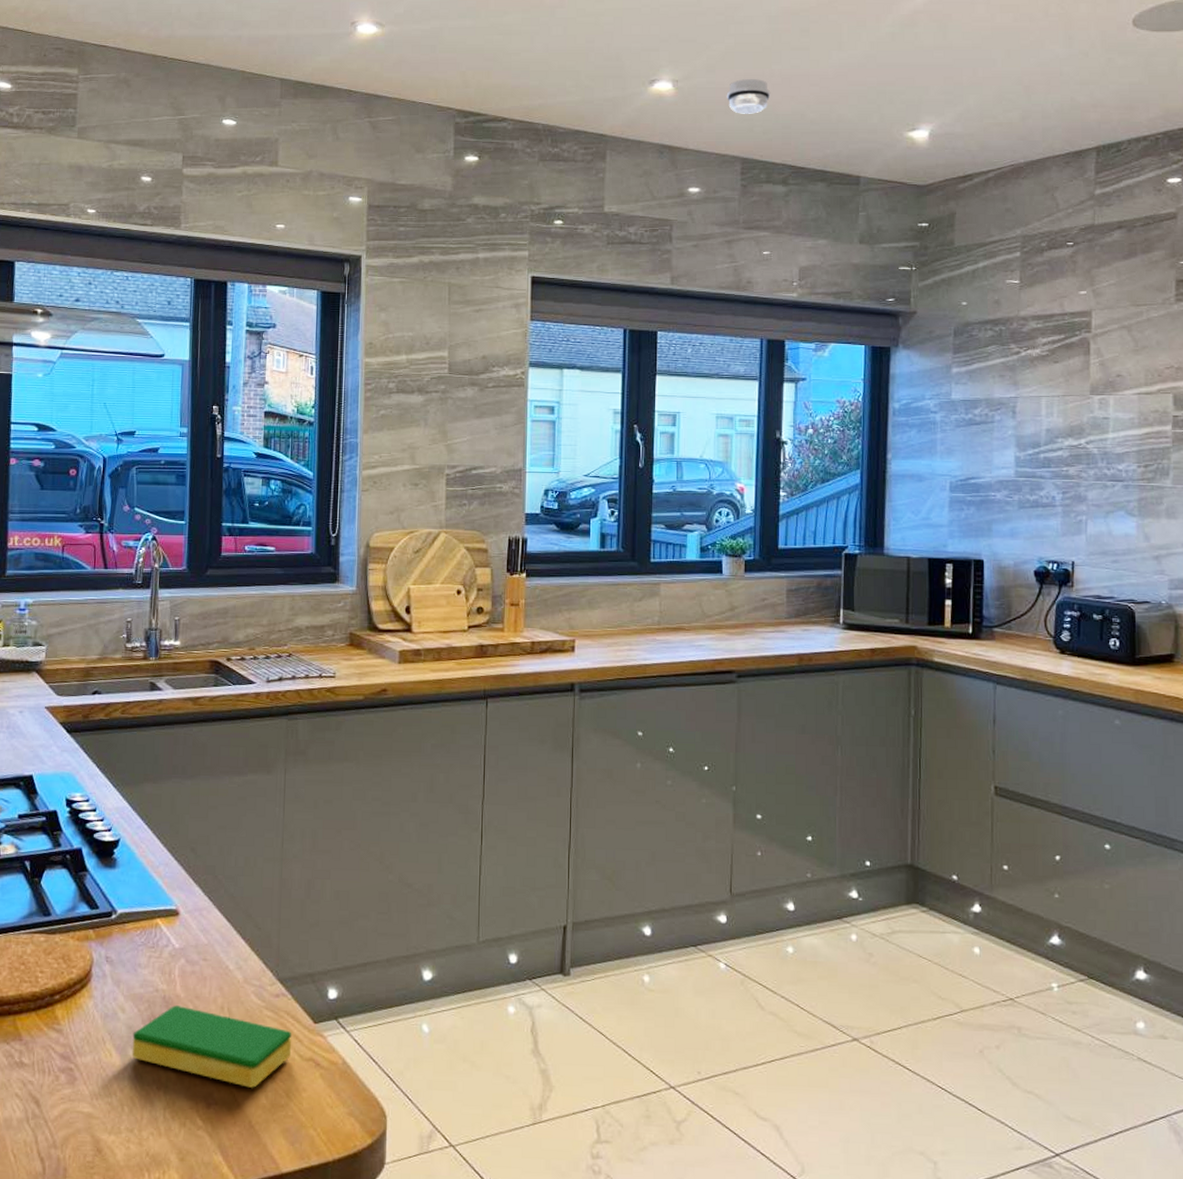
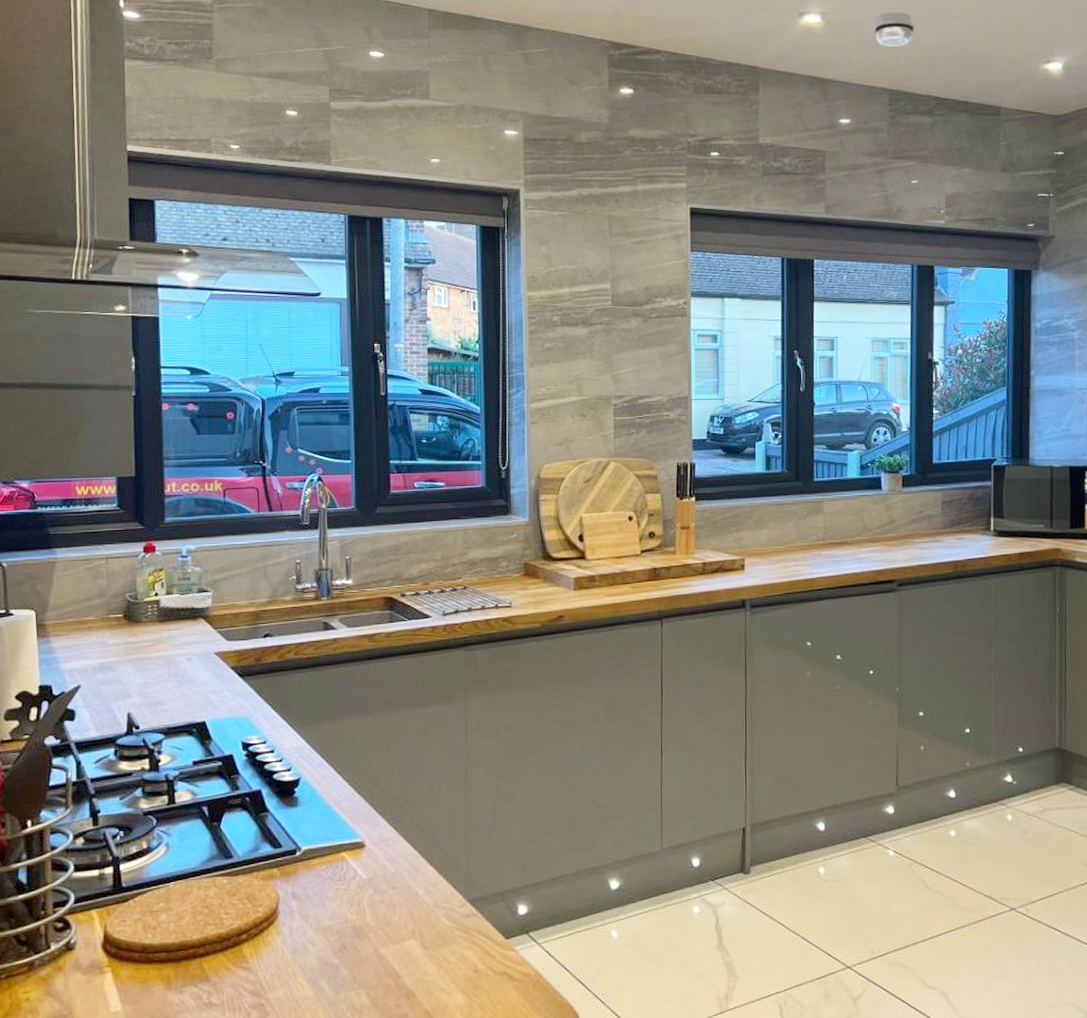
dish sponge: present [131,1005,292,1088] -> none [324,934,485,1006]

